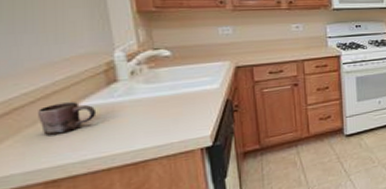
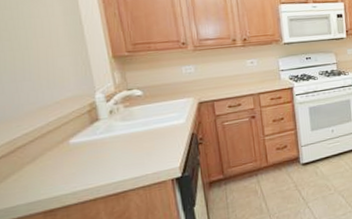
mug: present [38,102,97,135] -> none [37,140,83,170]

